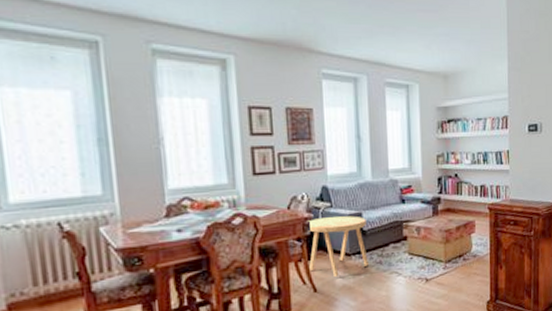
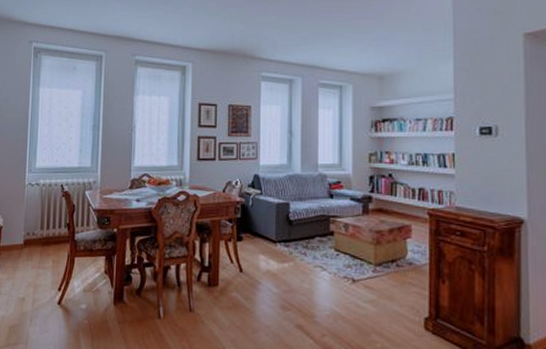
side table: present [308,216,368,276] -> none [237,203,293,260]

